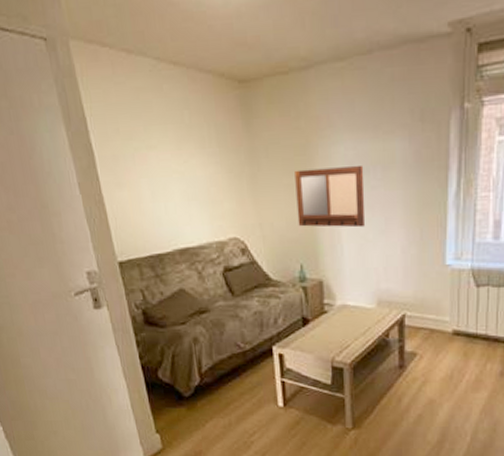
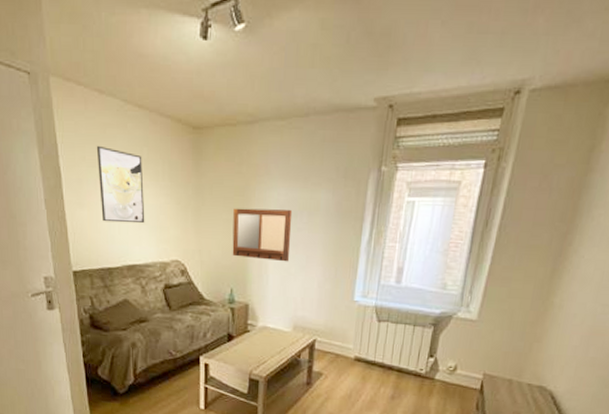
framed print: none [130,114,195,202] -> present [96,145,145,224]

